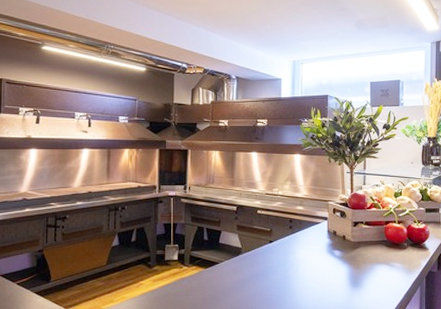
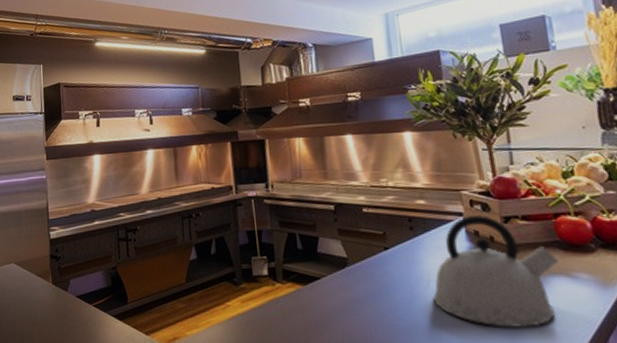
kettle: none [299,220,384,301] -> present [433,215,559,329]

